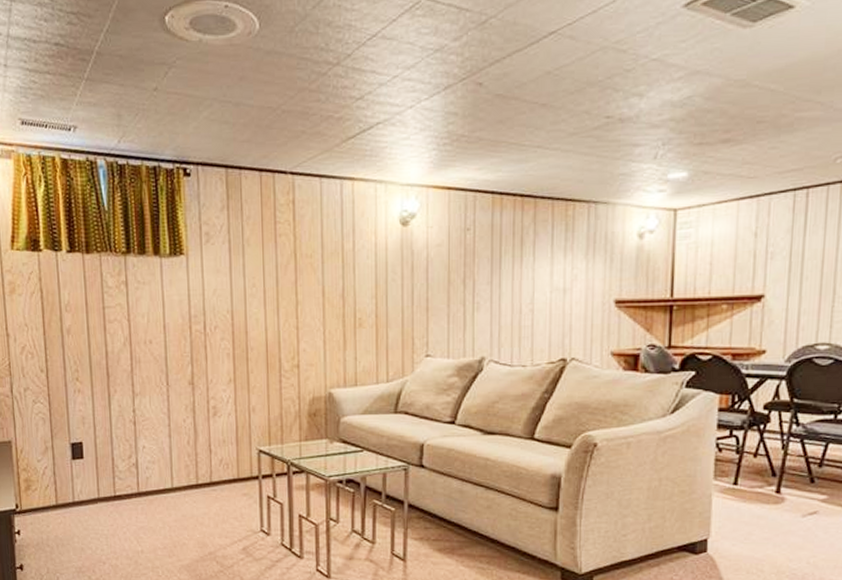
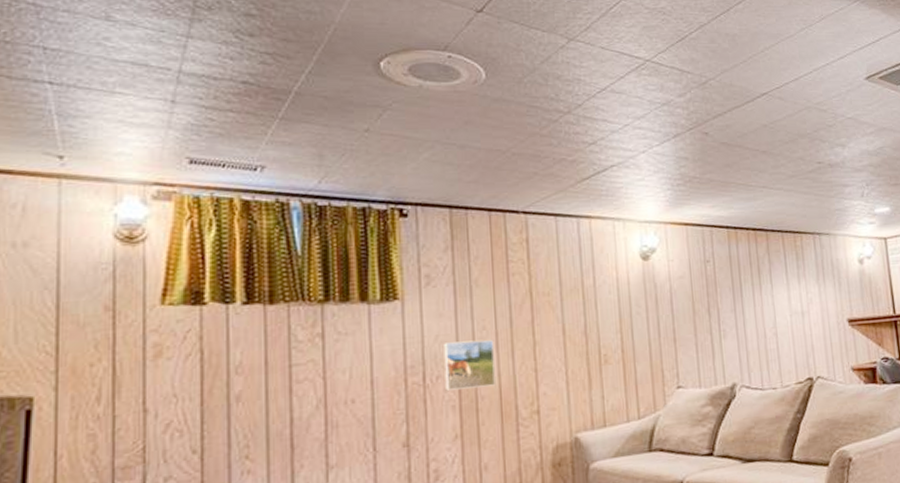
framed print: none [220,296,264,340] -> present [444,339,497,391]

